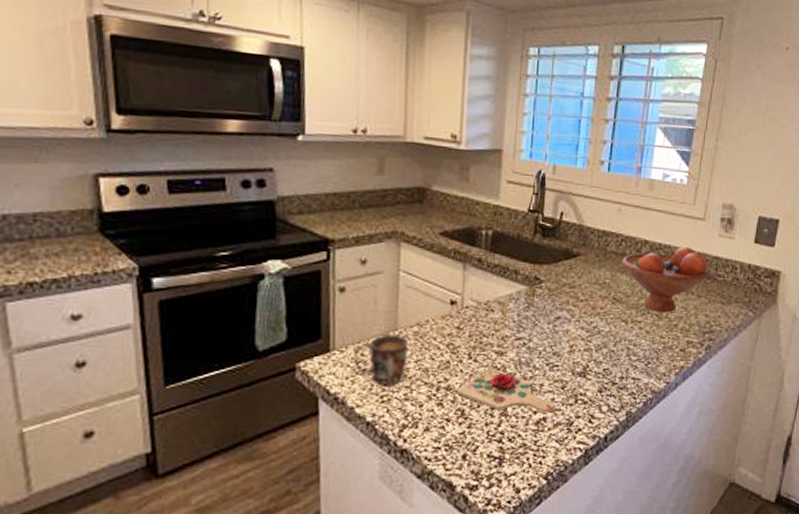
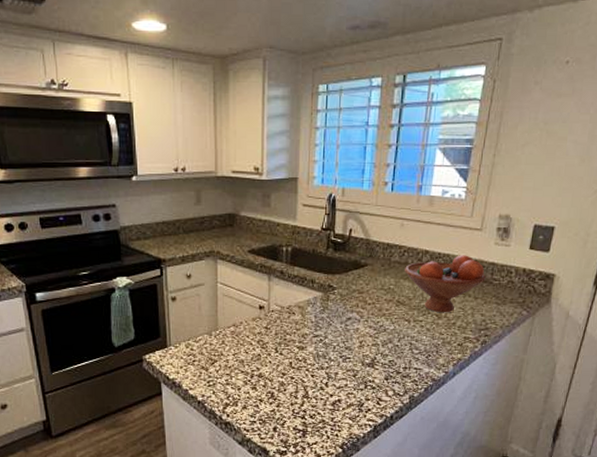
mug: present [354,335,408,386] -> none [186,334,226,374]
cutting board: present [457,366,555,413] -> none [267,358,348,396]

